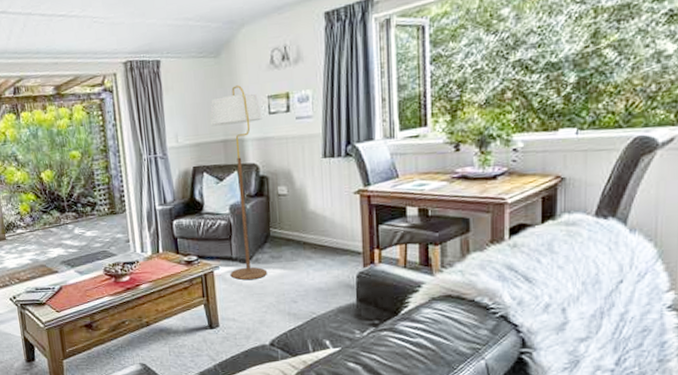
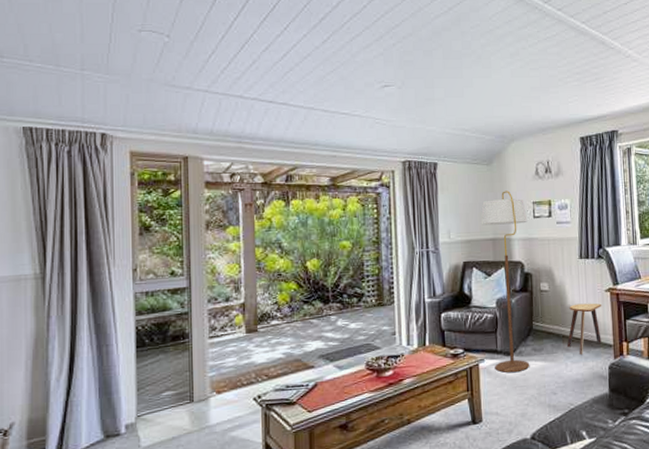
stool: none [309,206,350,263] -> present [567,303,602,355]

